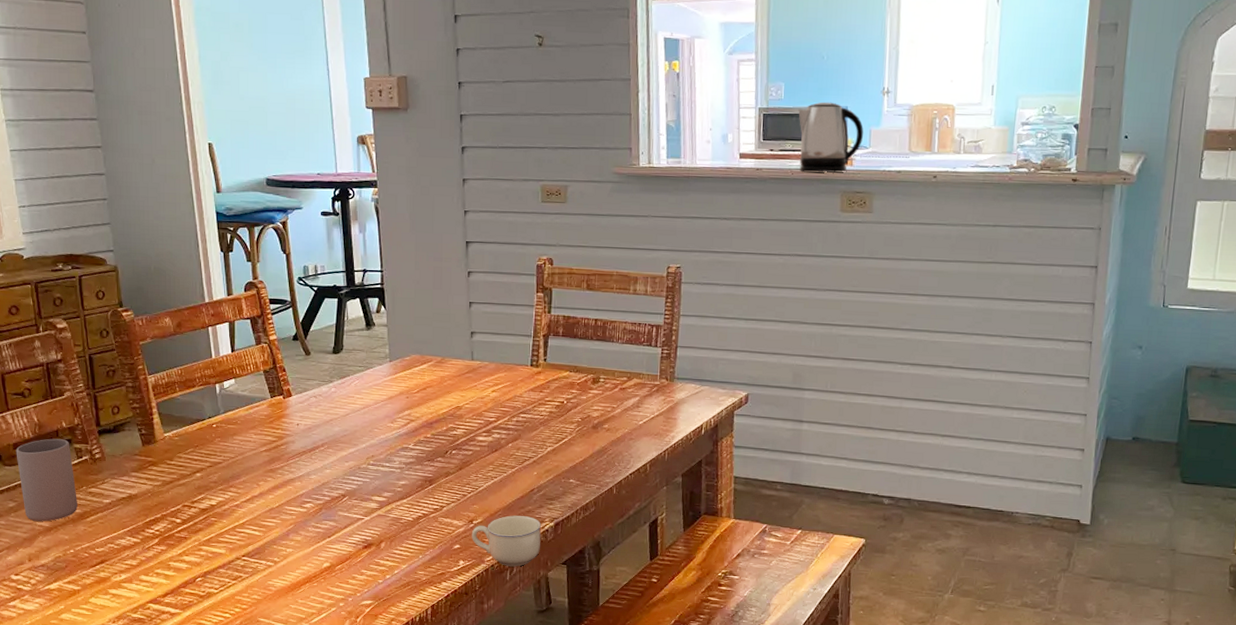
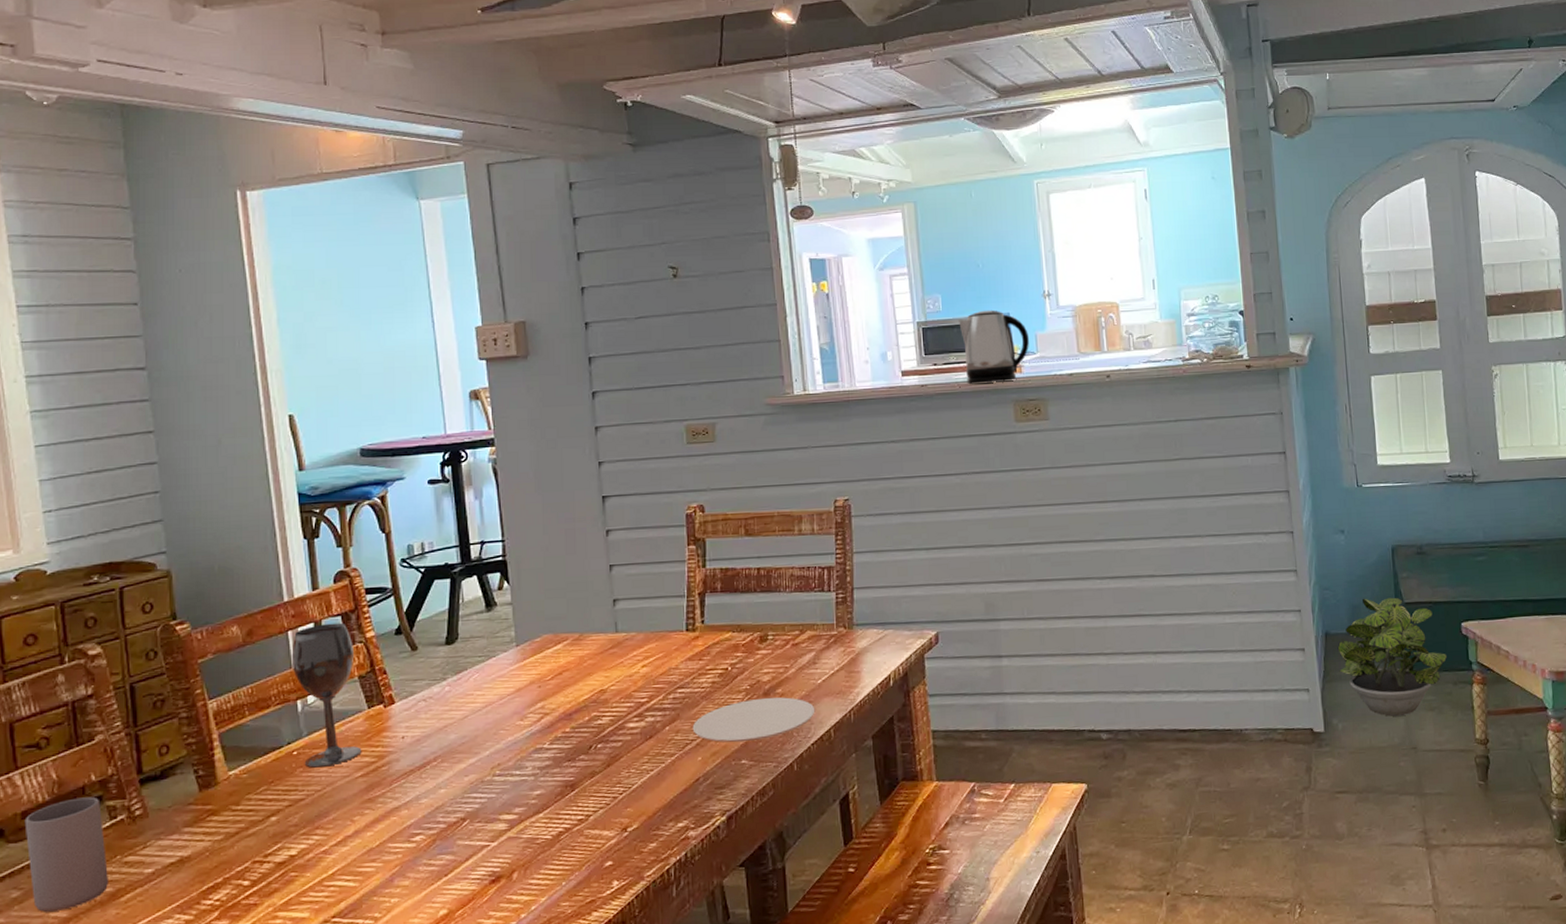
wine glass: none [211,324,266,440] -> present [291,622,362,768]
cup: present [471,515,541,567] -> none [626,813,711,880]
plate: none [531,430,635,465] -> present [692,697,815,743]
potted plant: none [1113,411,1222,520] -> present [1337,597,1448,717]

